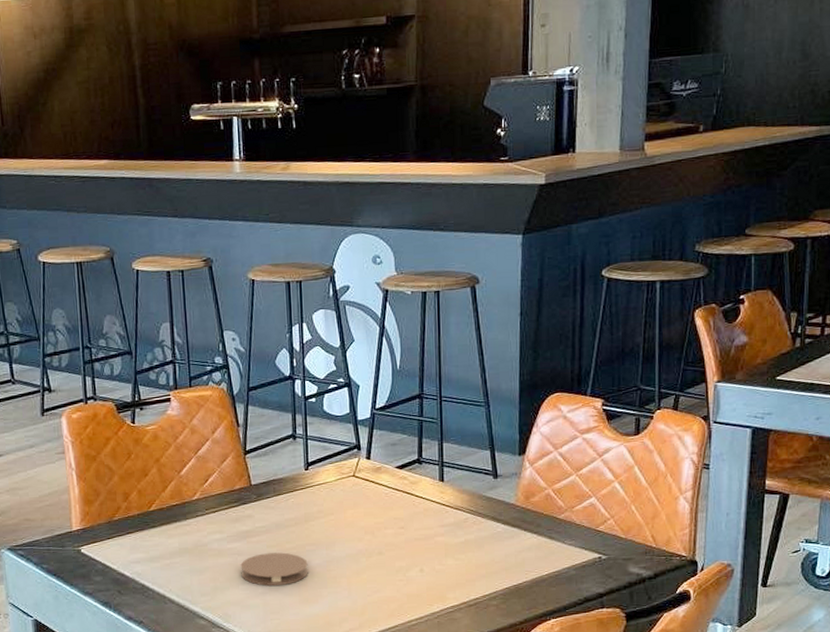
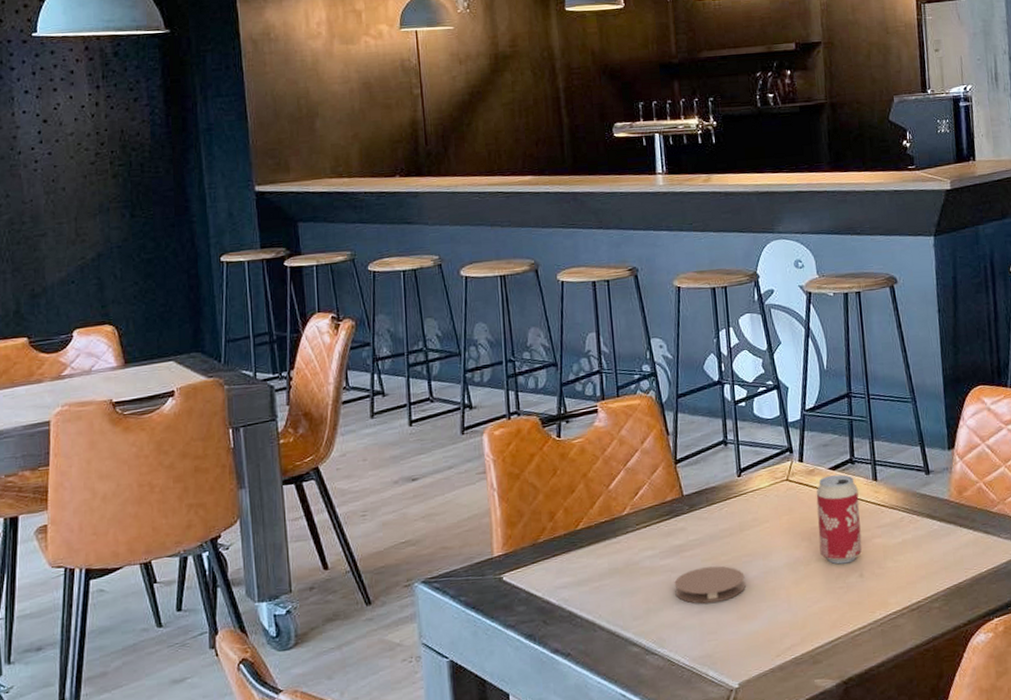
beverage can: none [381,474,425,559] -> present [816,474,862,564]

